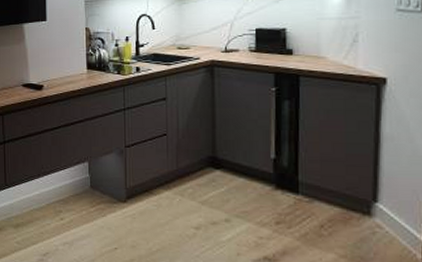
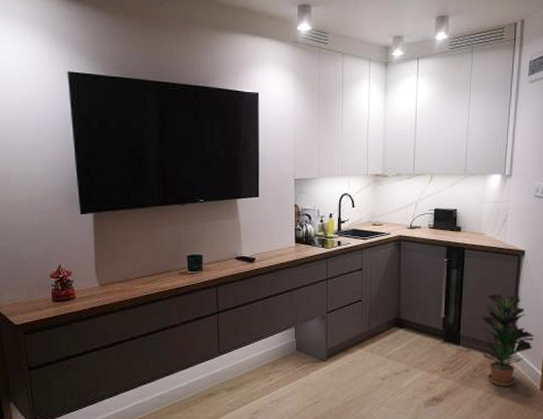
potted plant: none [323,133,410,252] -> present [478,295,535,387]

